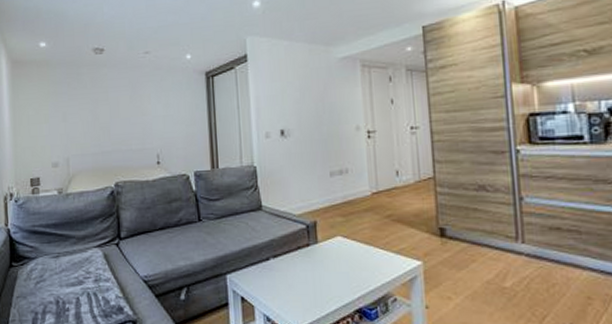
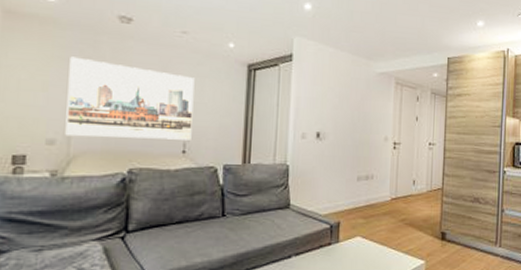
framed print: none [61,90,163,159] -> present [65,56,195,140]

